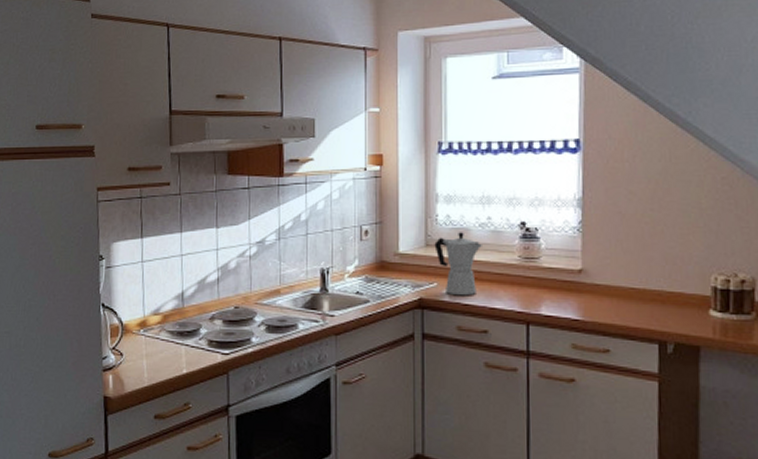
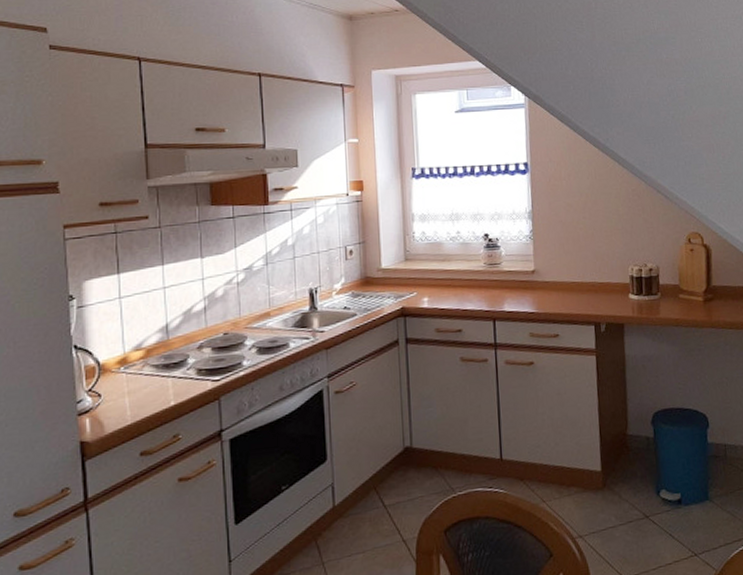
moka pot: present [434,232,482,296] -> none [413,246,454,302]

